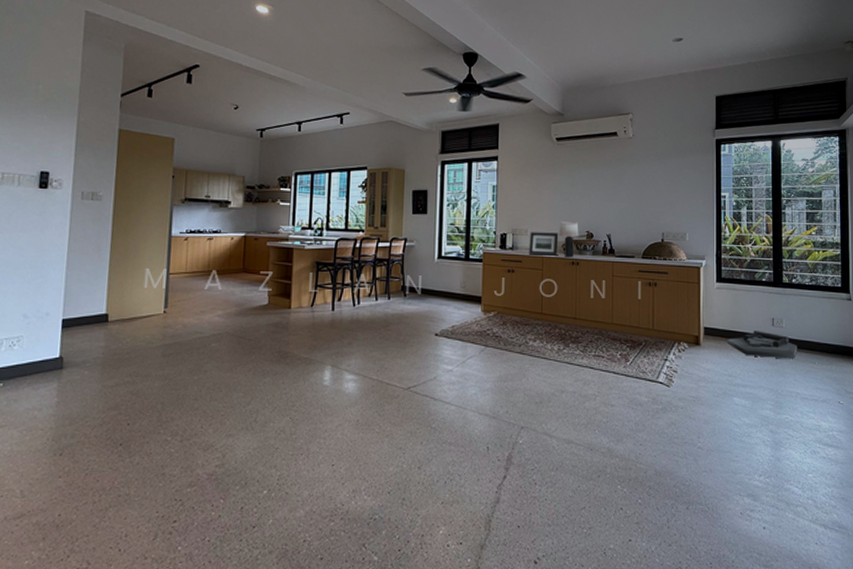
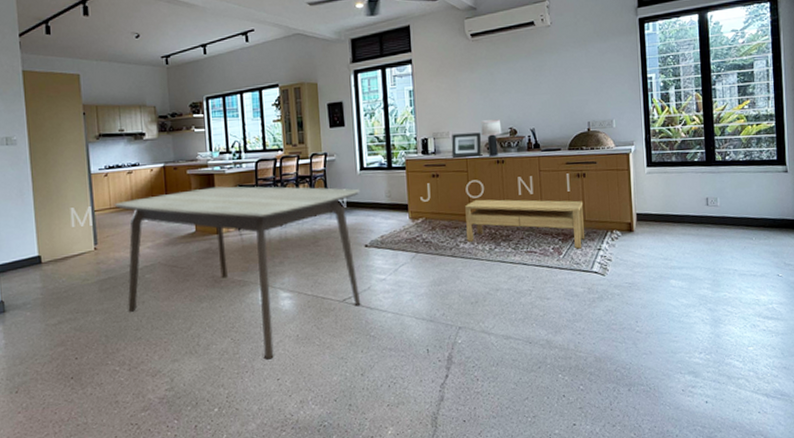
dining table: none [189,261,436,443] -> present [114,186,361,360]
coffee table: none [536,298,653,358] -> present [464,199,584,249]
dog bed: present [727,330,798,359] -> none [660,211,734,238]

